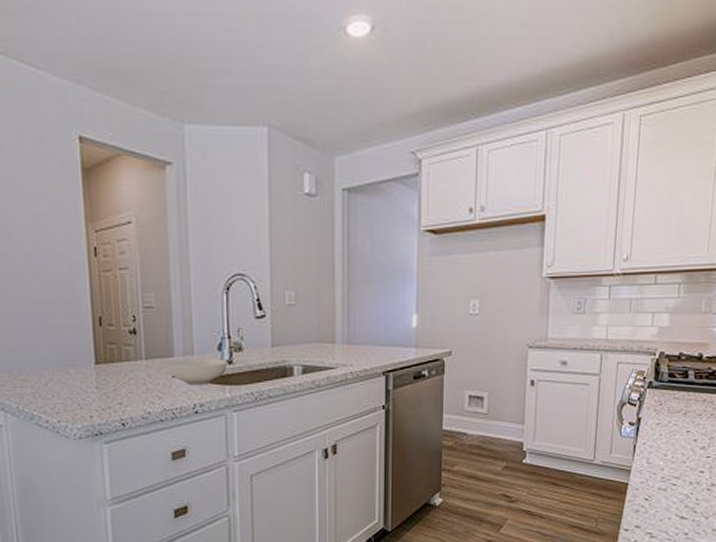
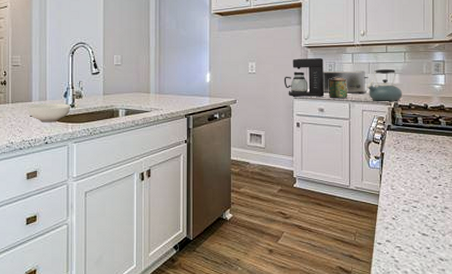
coffee maker: none [516,293,571,346] -> present [284,58,325,97]
toaster: none [567,309,629,342] -> present [322,70,369,95]
canister: none [575,318,601,348] -> present [329,77,347,99]
kettle: none [625,307,672,350] -> present [366,69,403,101]

